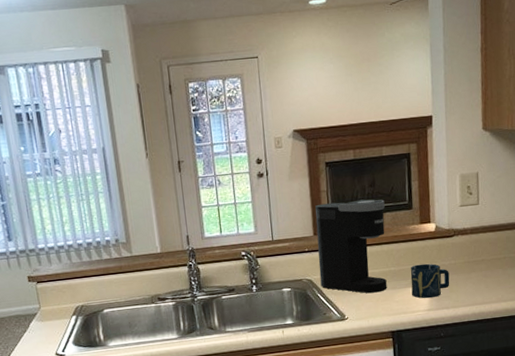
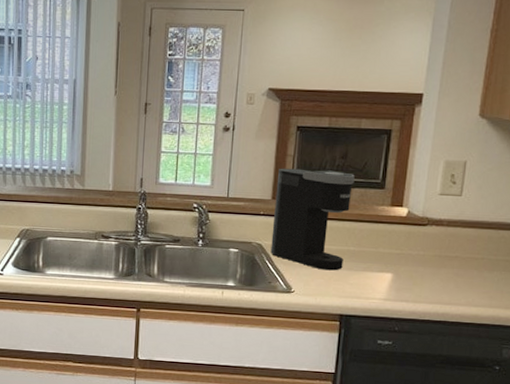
cup: present [410,263,450,299] -> none [369,248,416,288]

